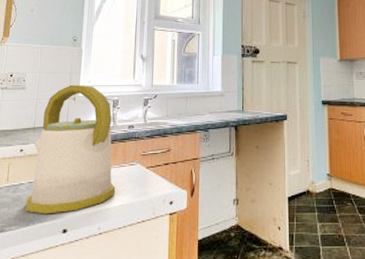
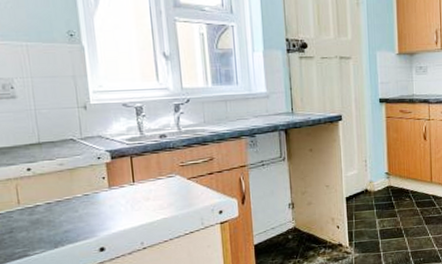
kettle: present [25,84,116,214] -> none [42,90,156,235]

